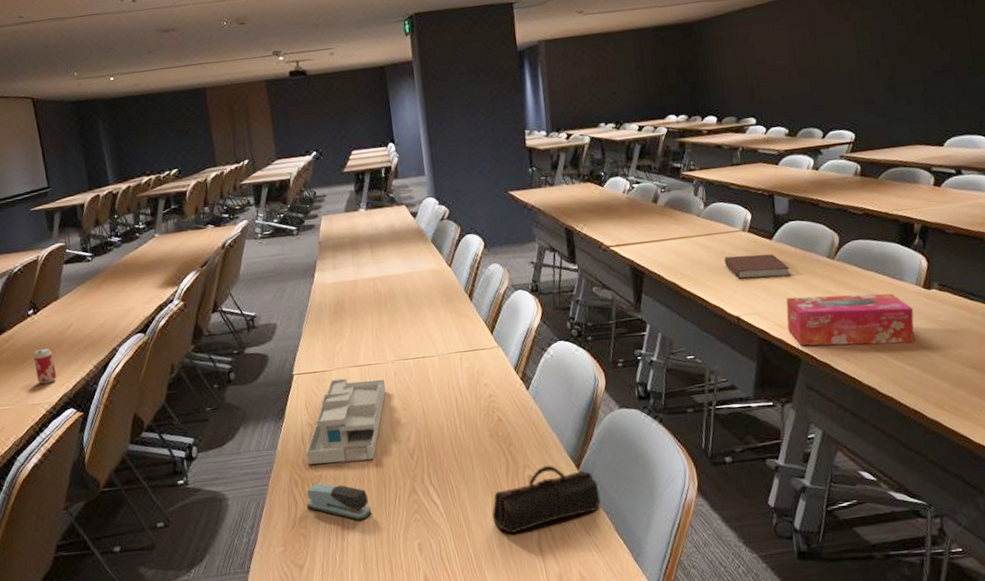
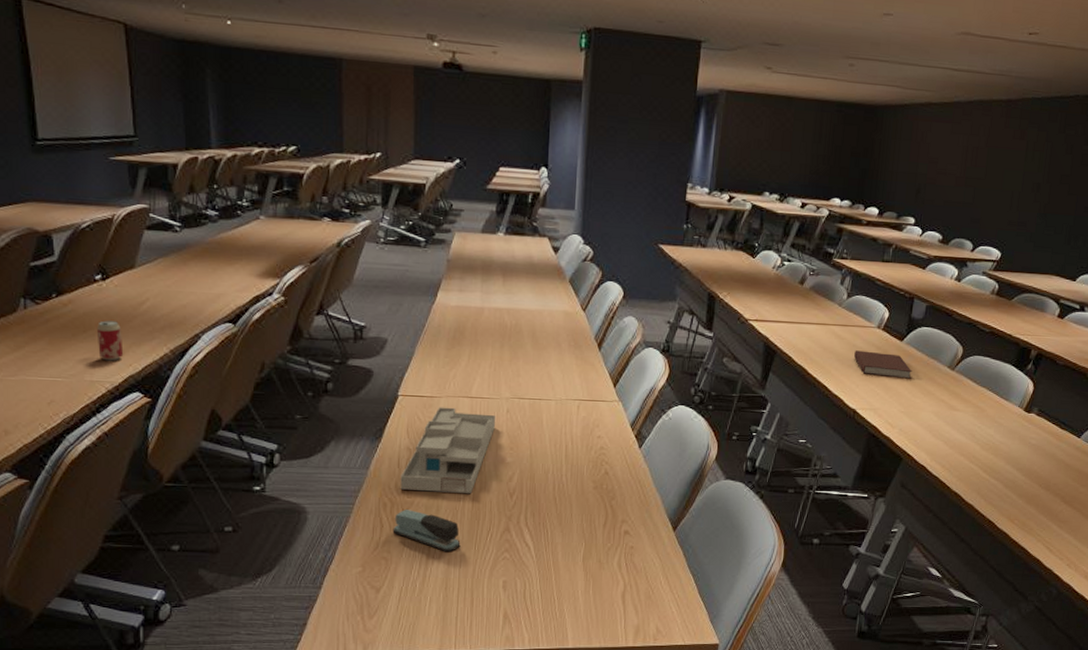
pencil case: present [492,465,601,534] -> none [582,523,691,583]
tissue box: present [786,293,914,346] -> none [897,399,1011,460]

